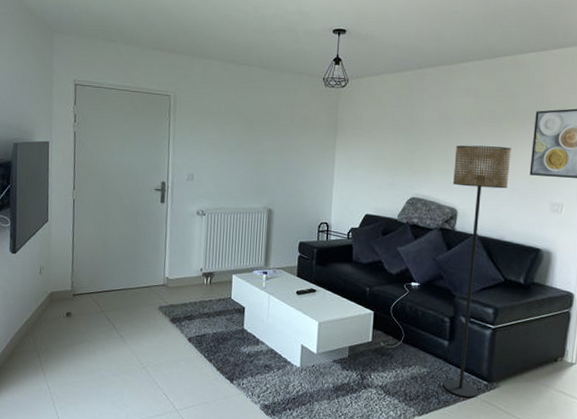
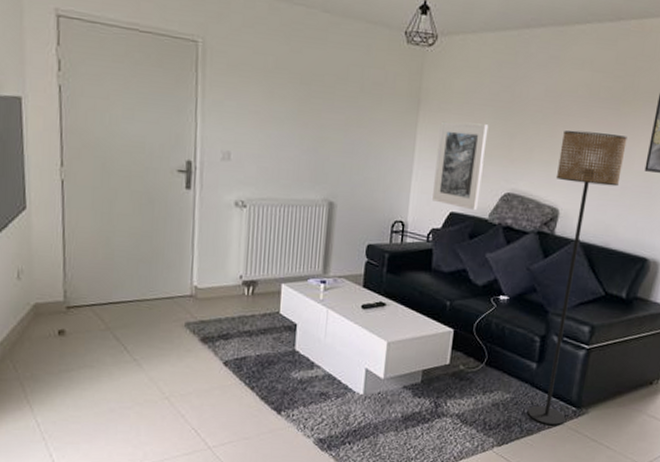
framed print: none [350,143,393,213] -> present [432,121,489,211]

